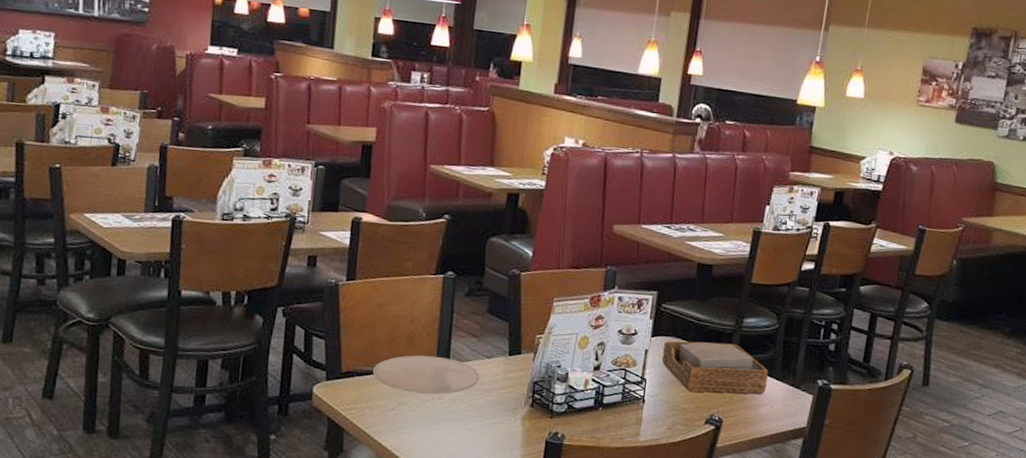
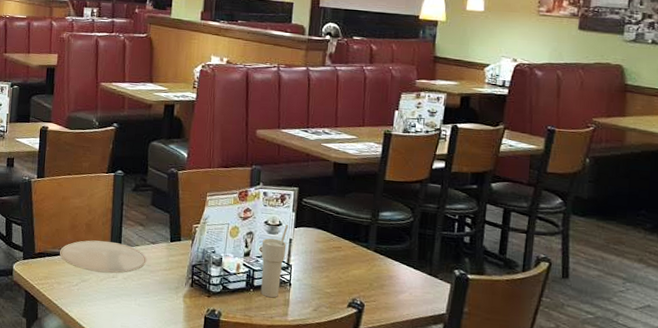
cup: none [610,333,645,417] -> present [260,224,289,298]
napkin holder: present [661,341,768,395] -> none [305,231,406,282]

